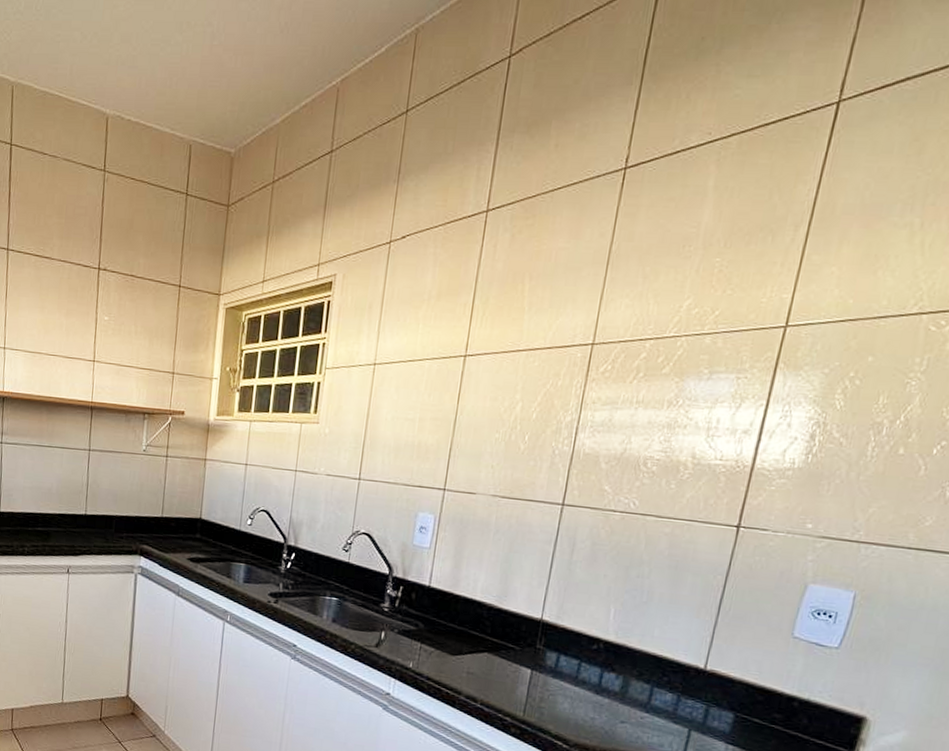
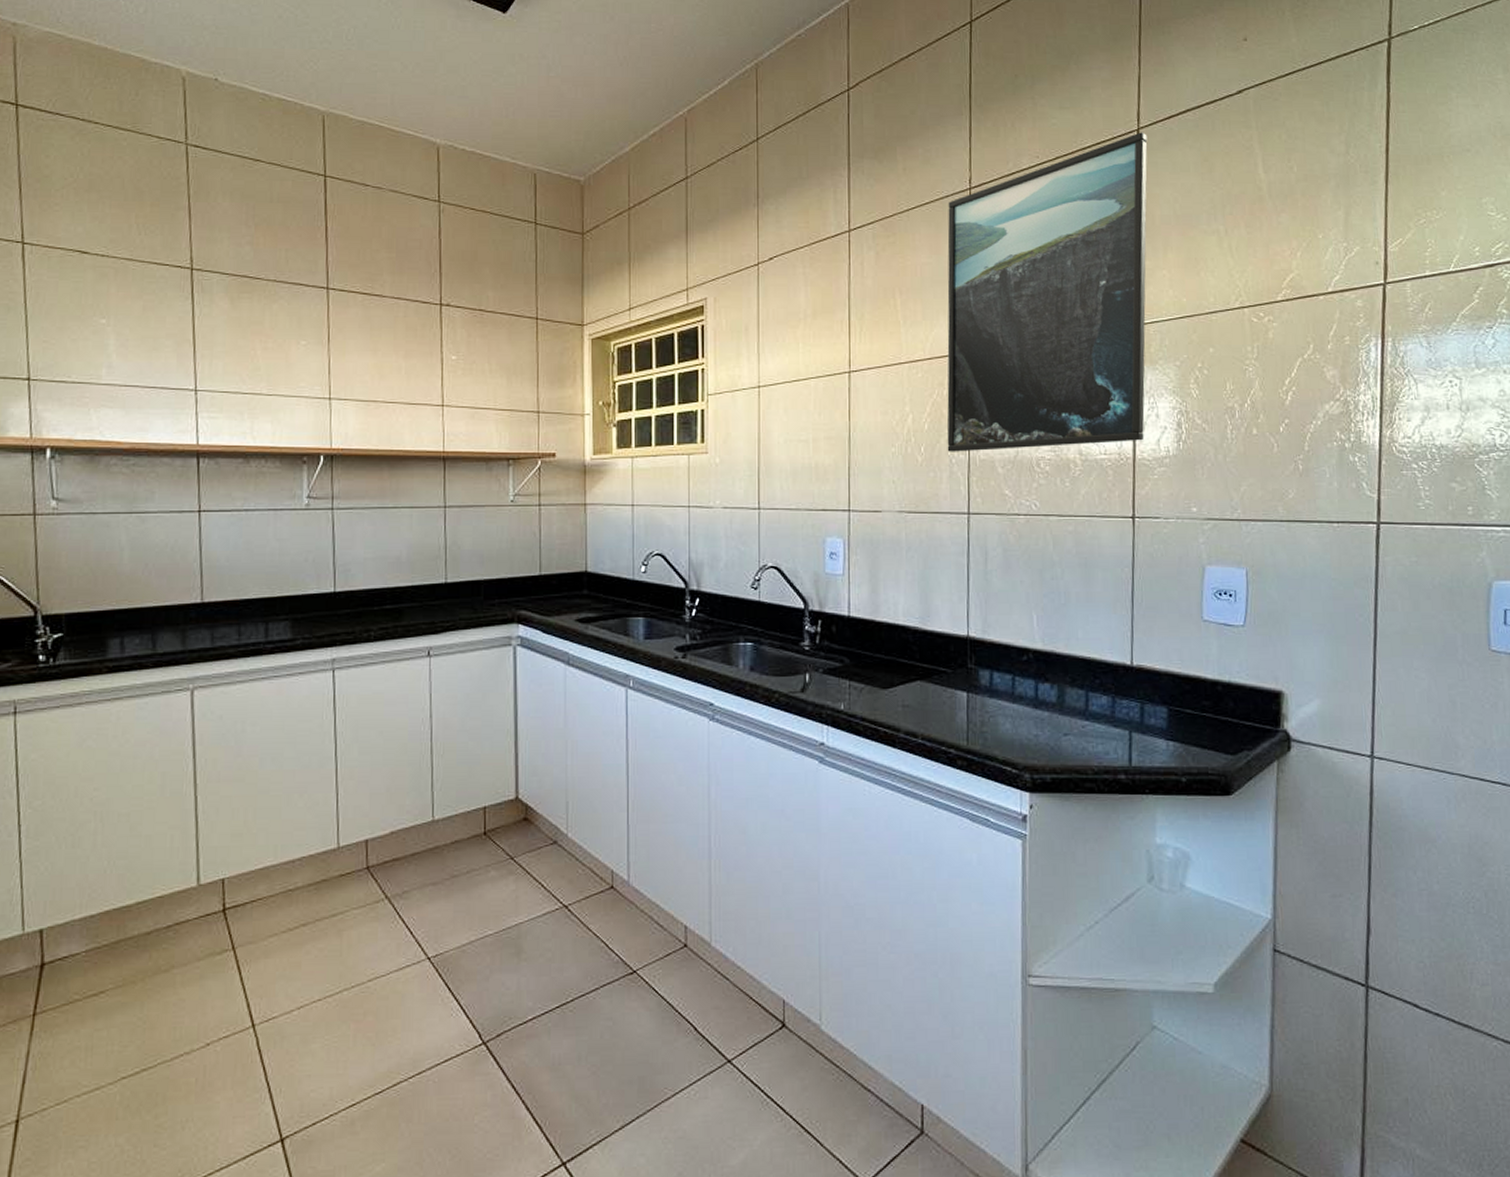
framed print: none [552,105,849,450] -> present [947,132,1148,452]

